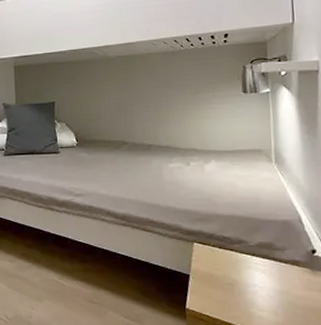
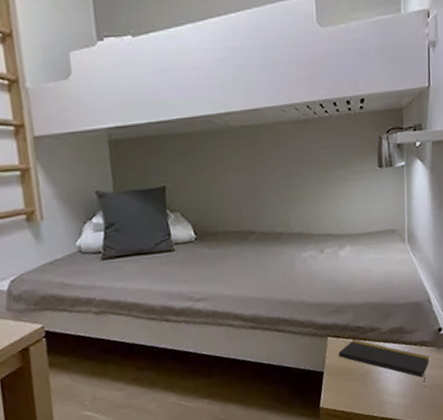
notepad: none [204,248,303,309] -> present [338,339,430,388]

